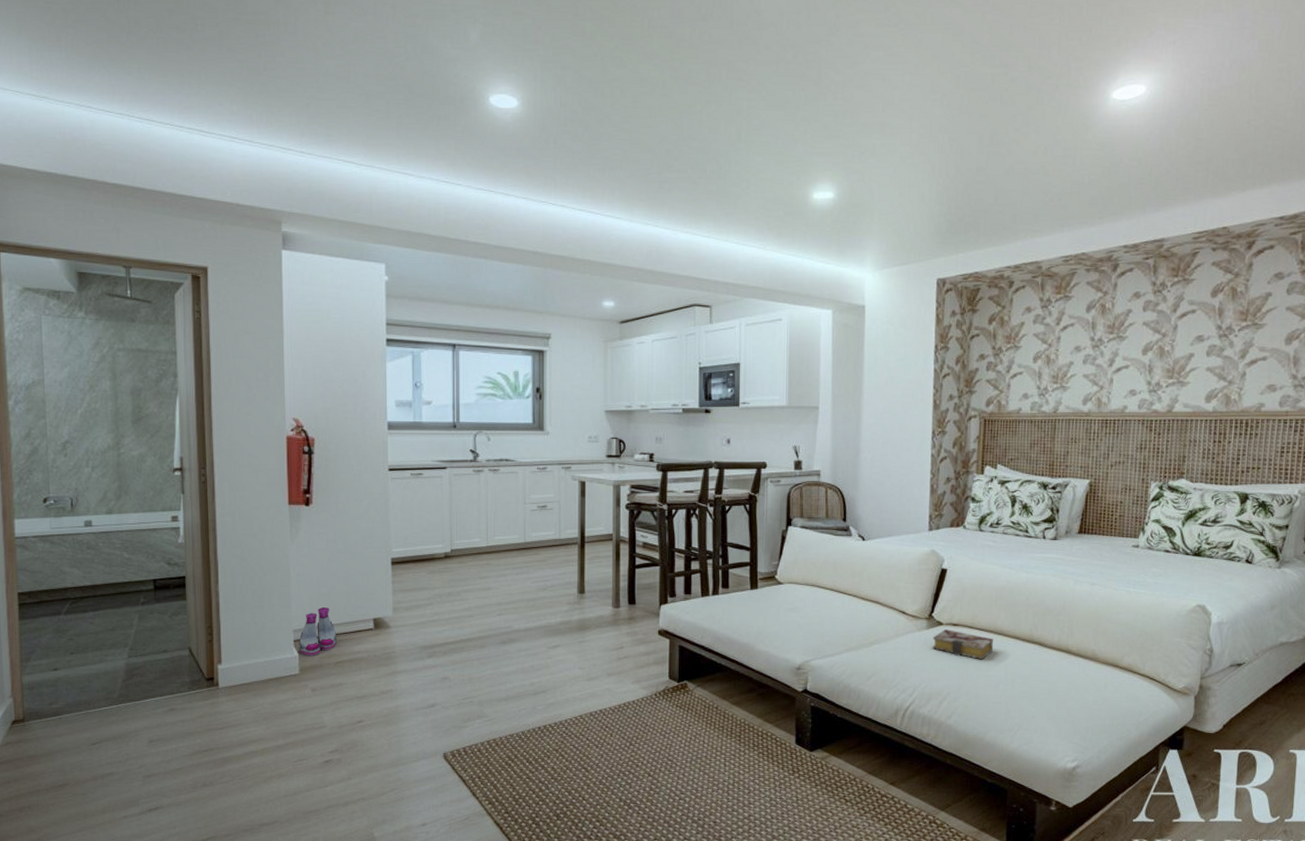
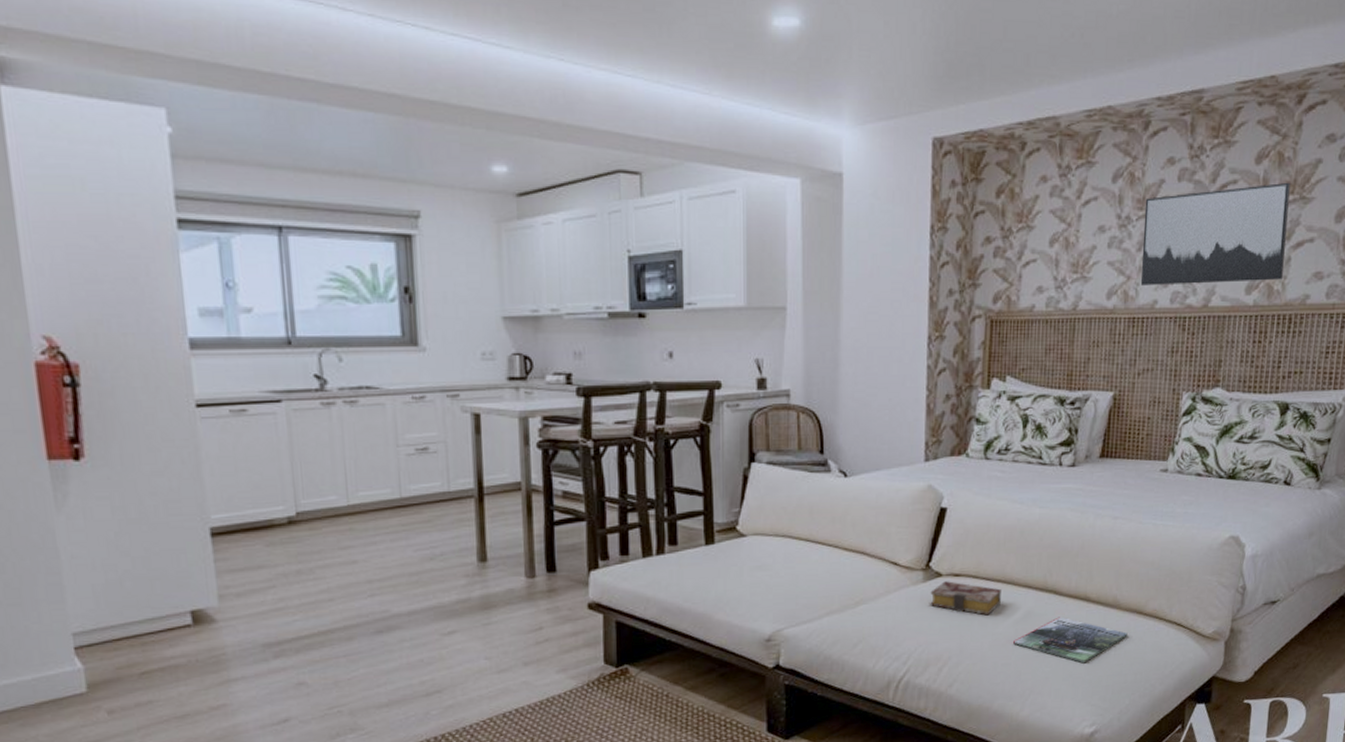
boots: present [298,607,337,657] -> none [82,600,140,668]
magazine: none [1004,665,1105,707] -> present [1013,616,1128,664]
wall art: none [1112,311,1243,394] -> present [1140,182,1290,286]

